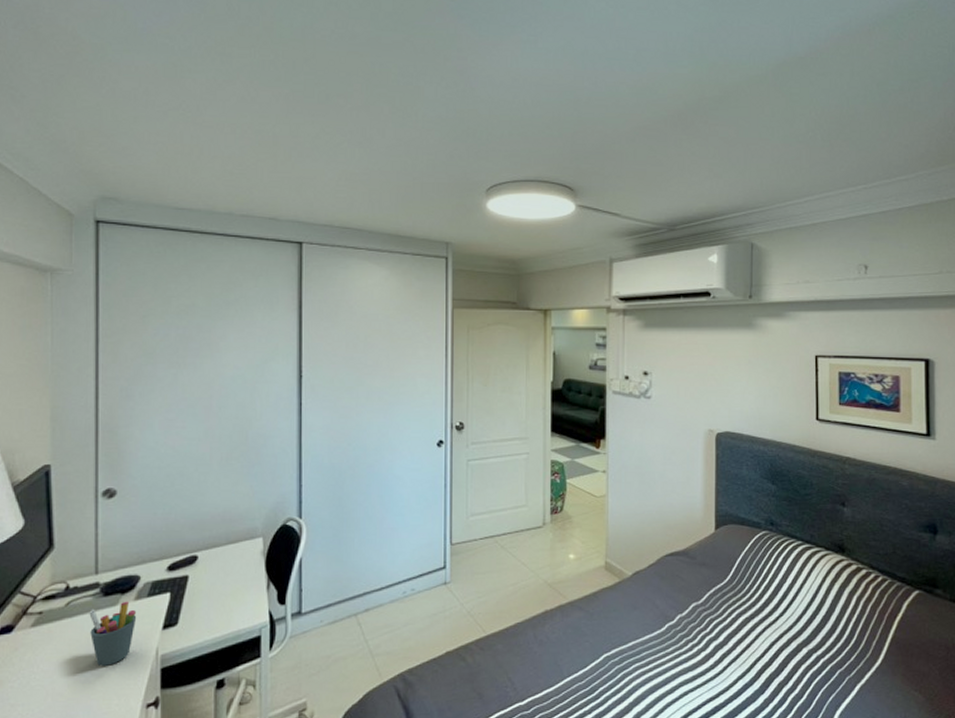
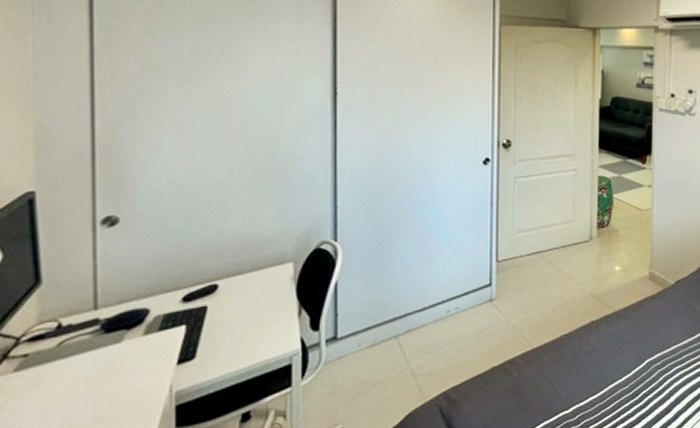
pen holder: present [89,601,137,667] -> none [87,336,146,410]

